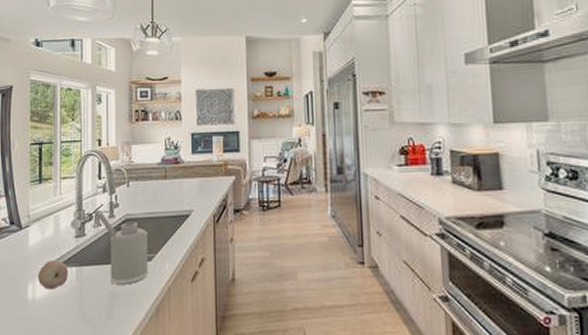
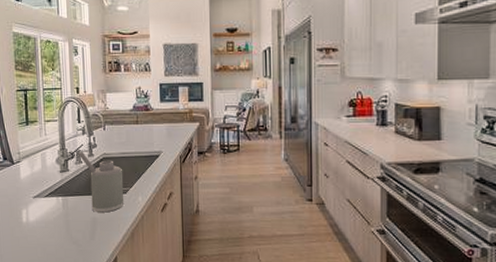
fruit: present [38,259,68,290] -> none [30,190,56,215]

